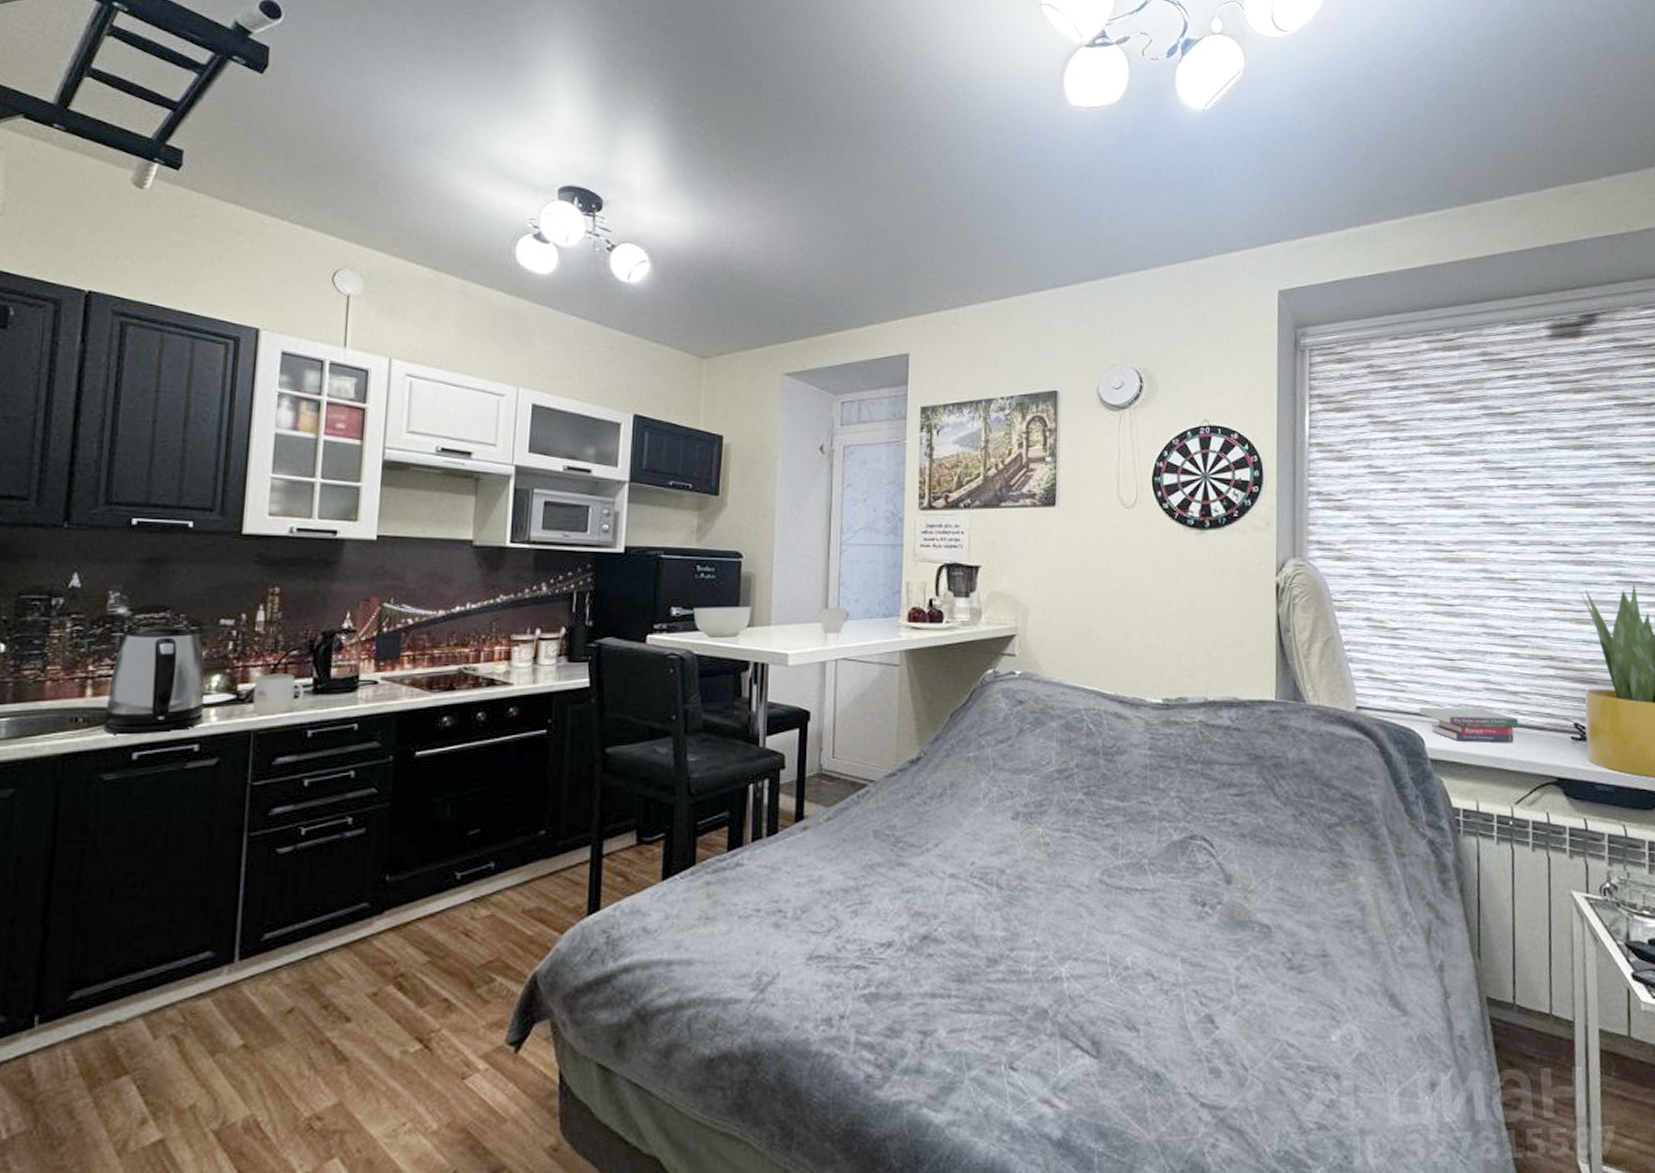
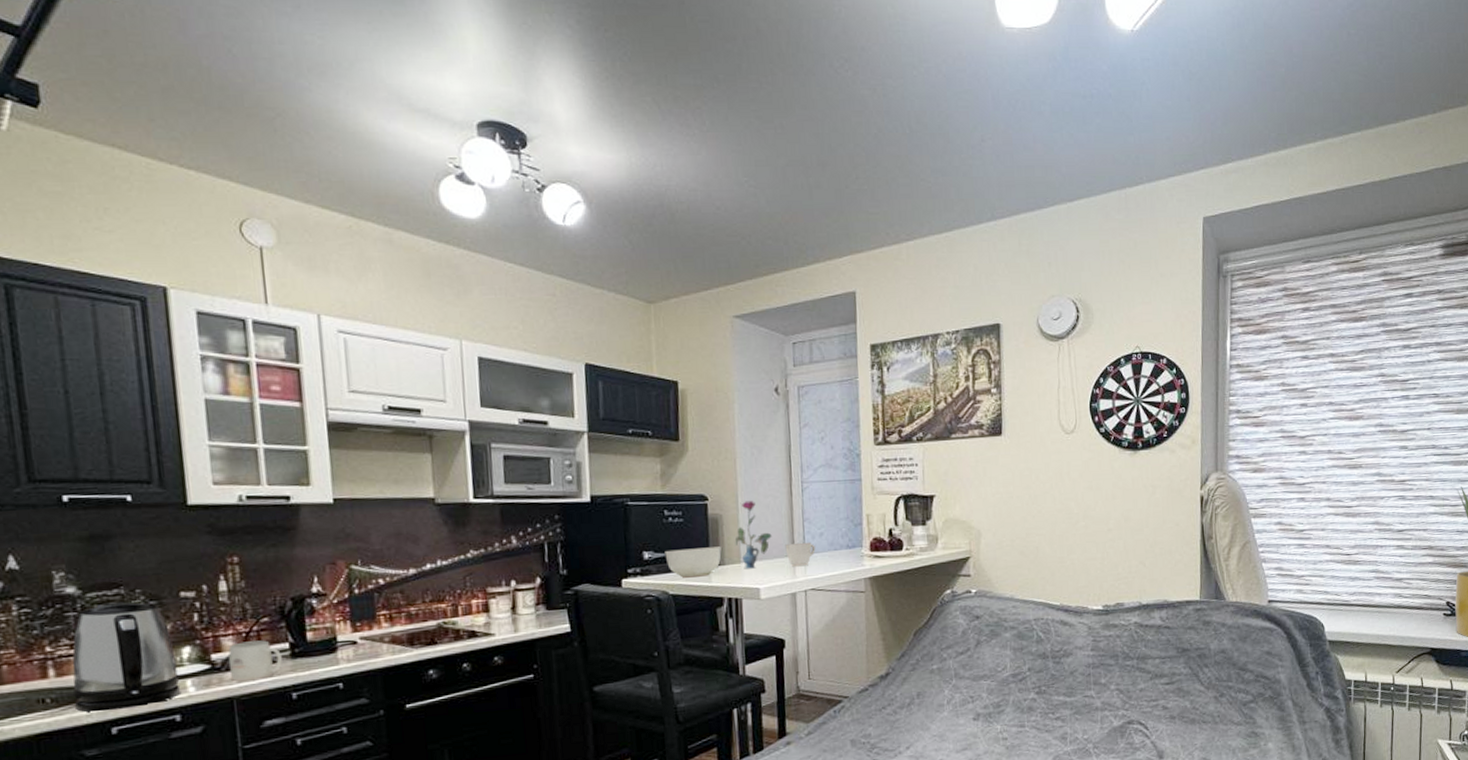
vase: none [766,560,805,633] -> present [735,500,772,569]
books: present [1418,706,1519,744] -> none [1320,594,1402,624]

